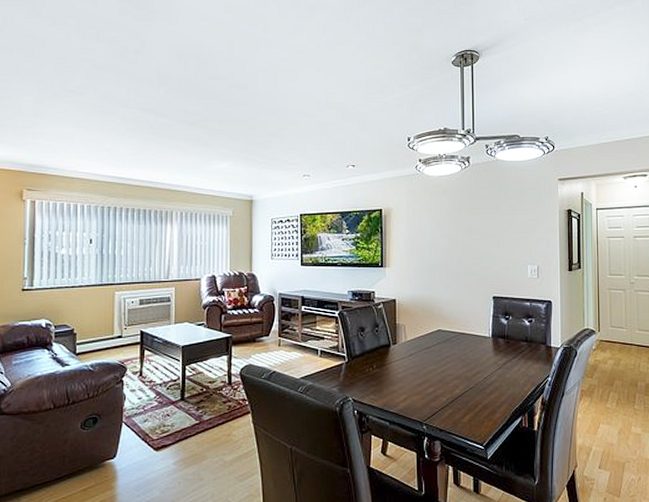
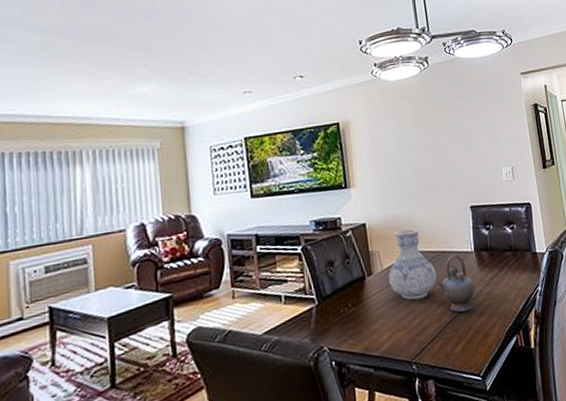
vase: none [411,308,454,371] -> present [388,227,437,300]
teapot: none [453,337,488,389] -> present [437,254,475,313]

